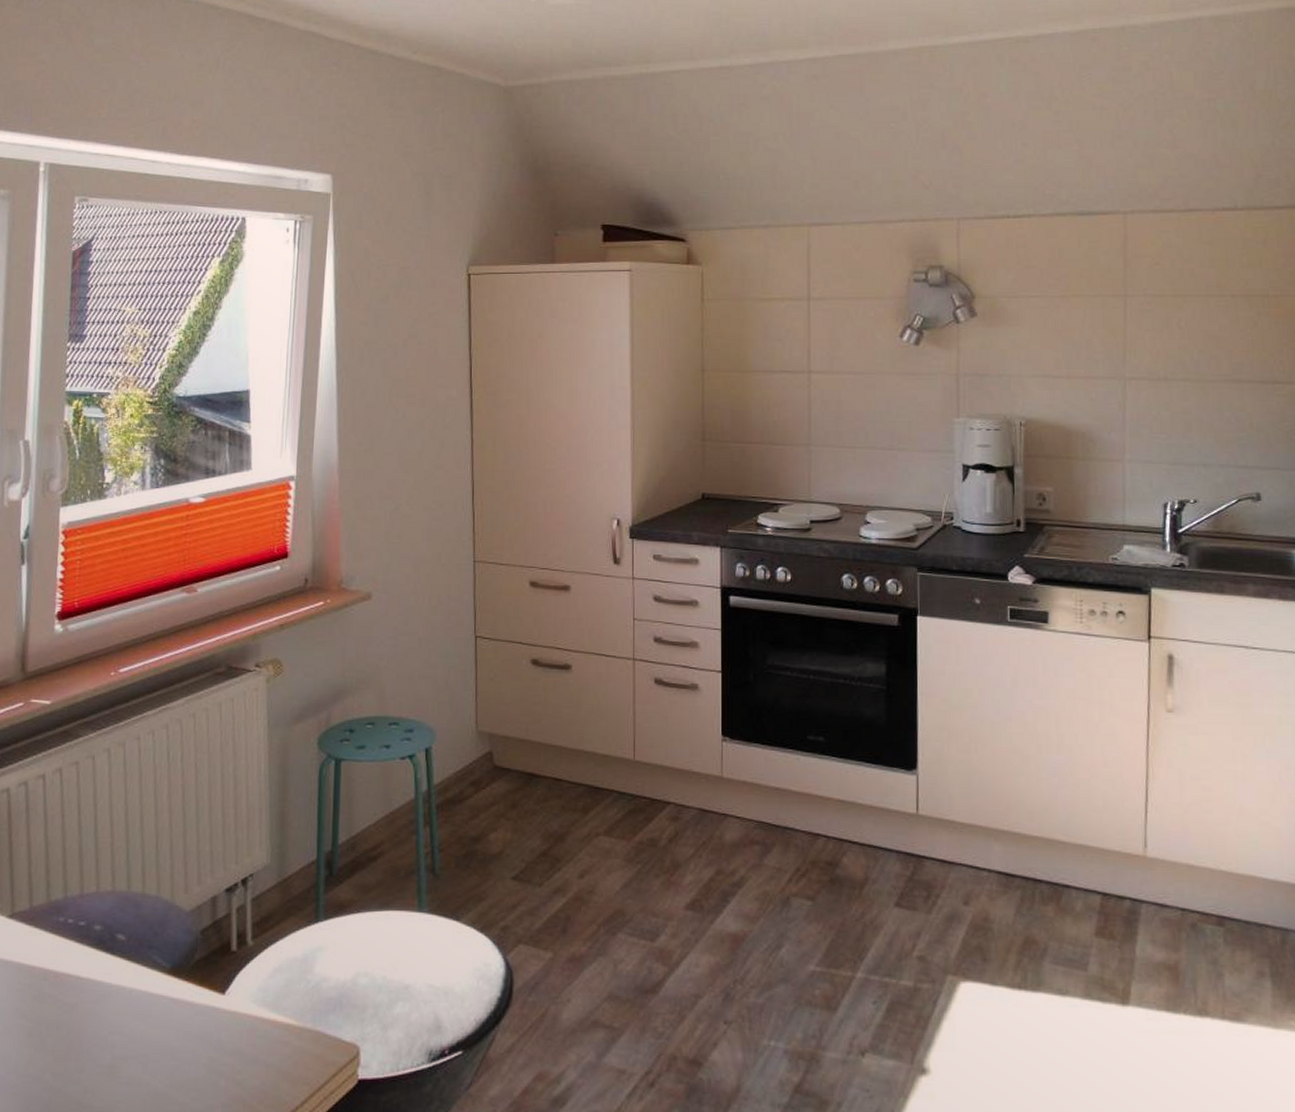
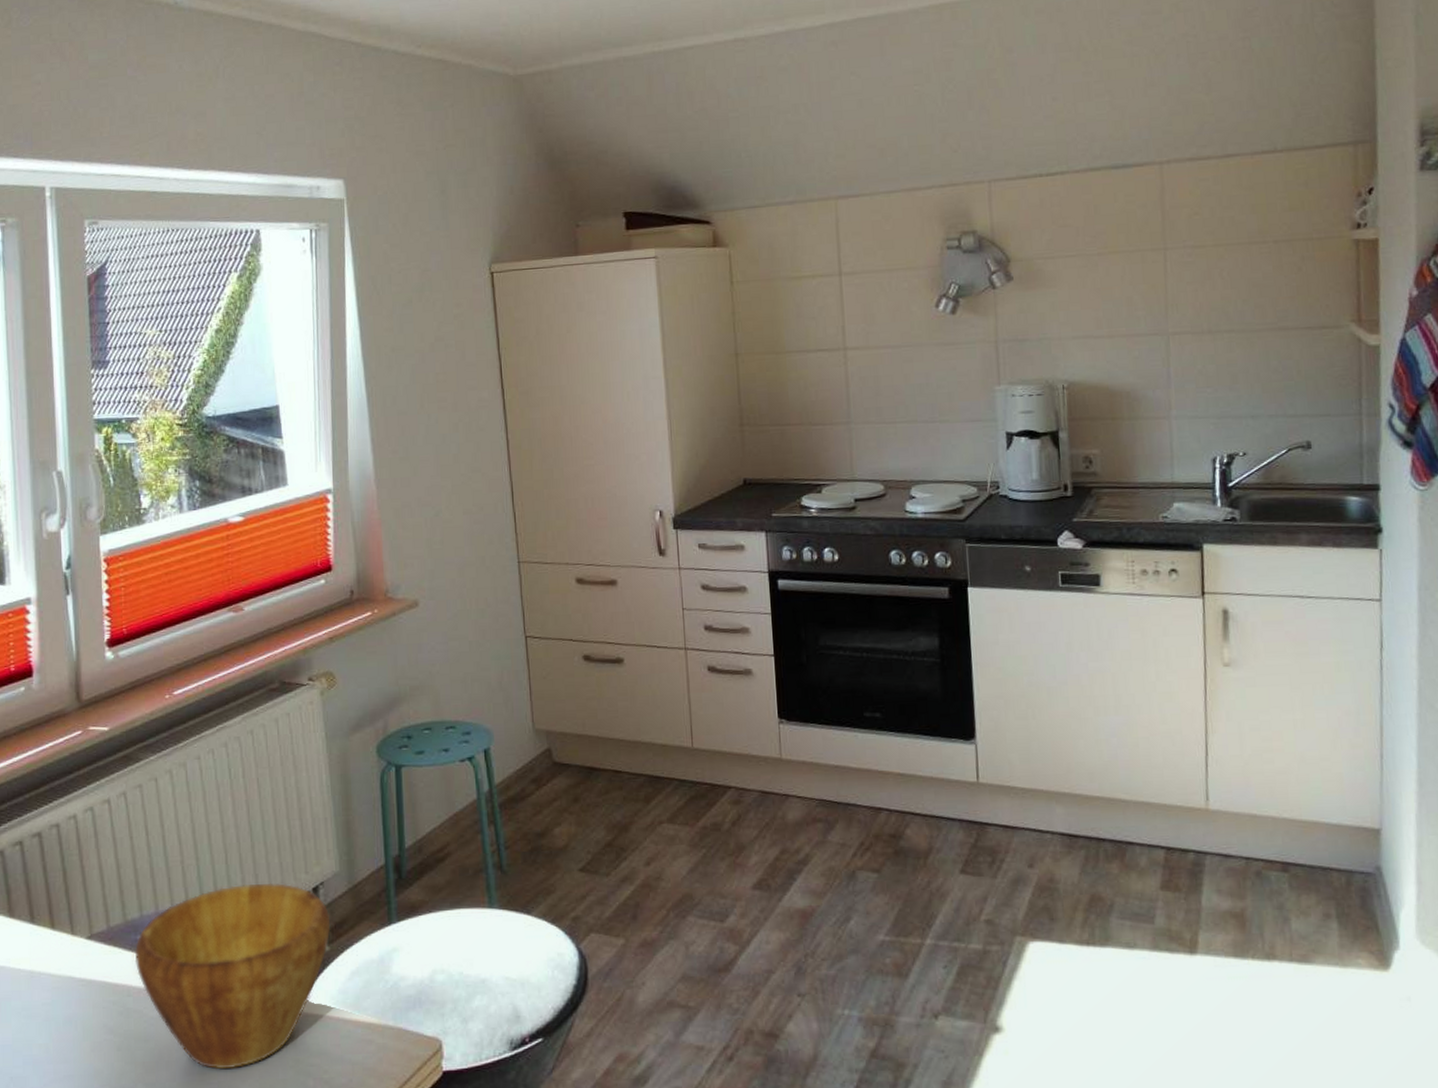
bowl: none [54,870,257,1064] -> present [134,883,331,1070]

